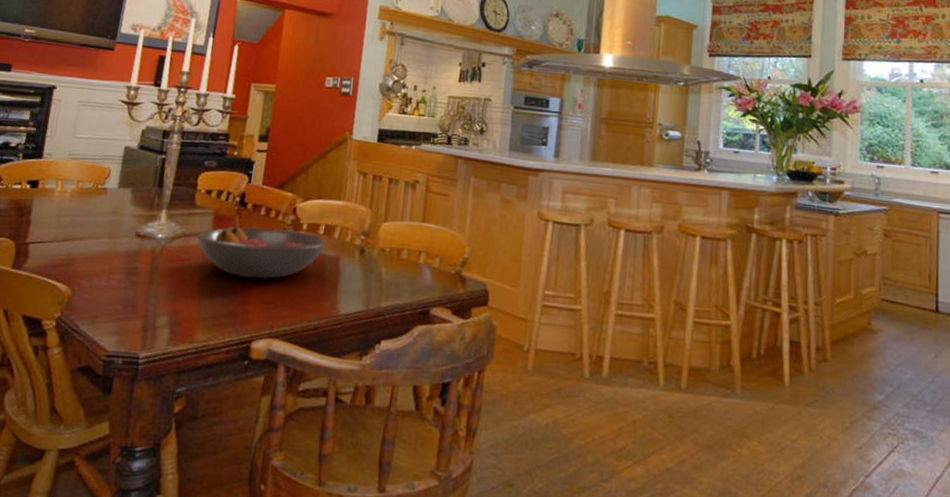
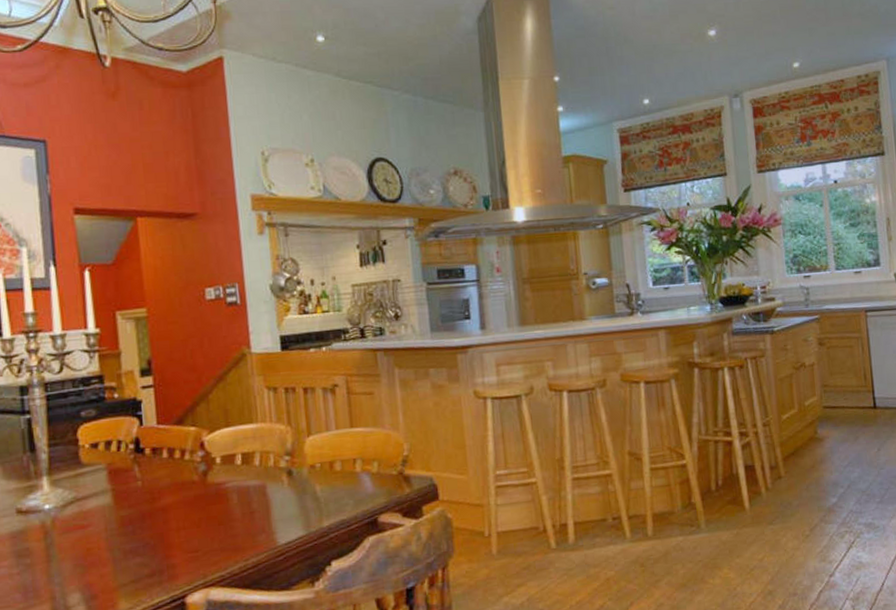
fruit bowl: present [196,225,327,279] -> none [92,466,248,531]

